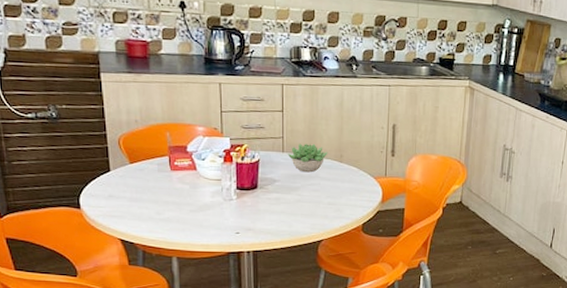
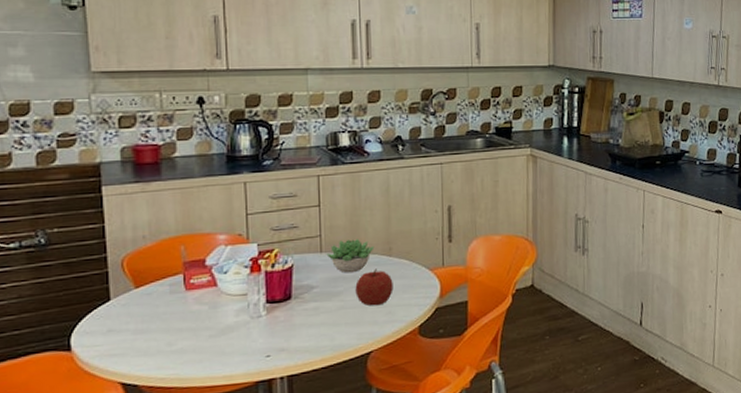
fruit: none [311,171,343,203] -> present [355,268,394,306]

